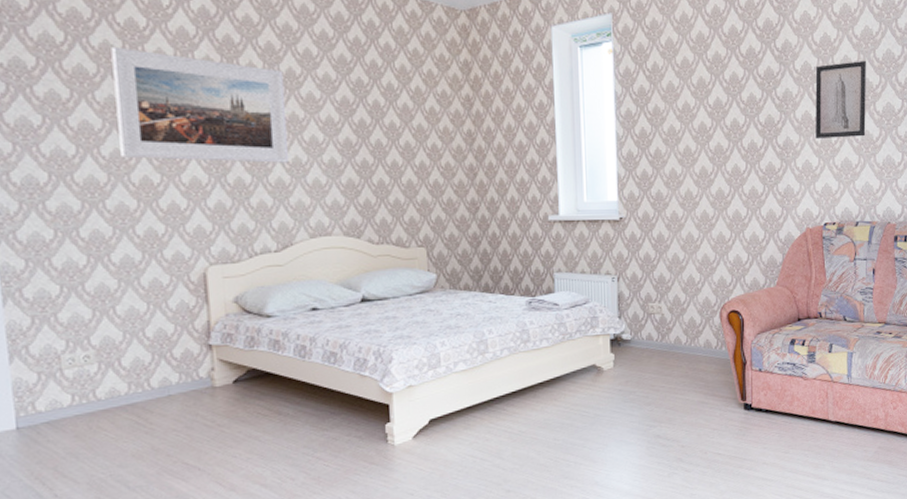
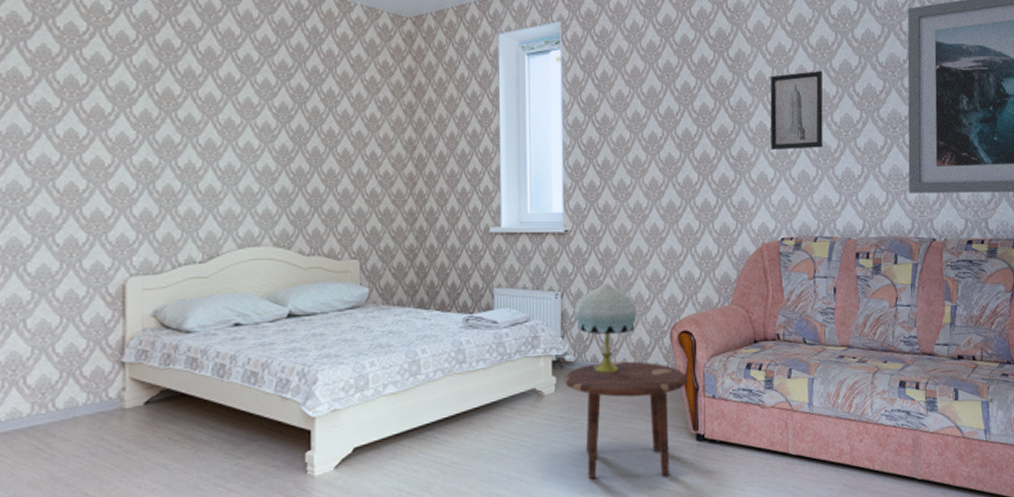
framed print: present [111,46,289,163] -> none [48,50,222,170]
side table: none [621,338,737,445] -> present [564,361,688,479]
table lamp: none [629,267,688,350] -> present [573,283,636,373]

